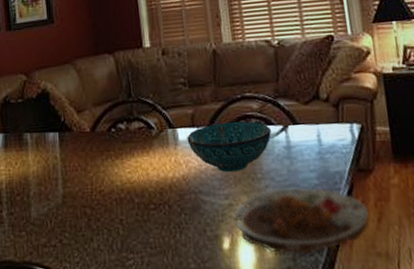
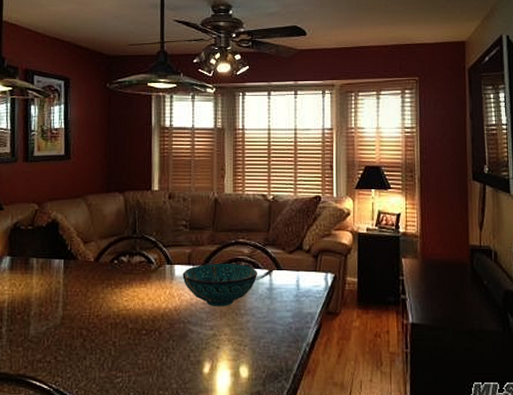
plate: present [233,187,370,255] -> none [215,324,332,381]

